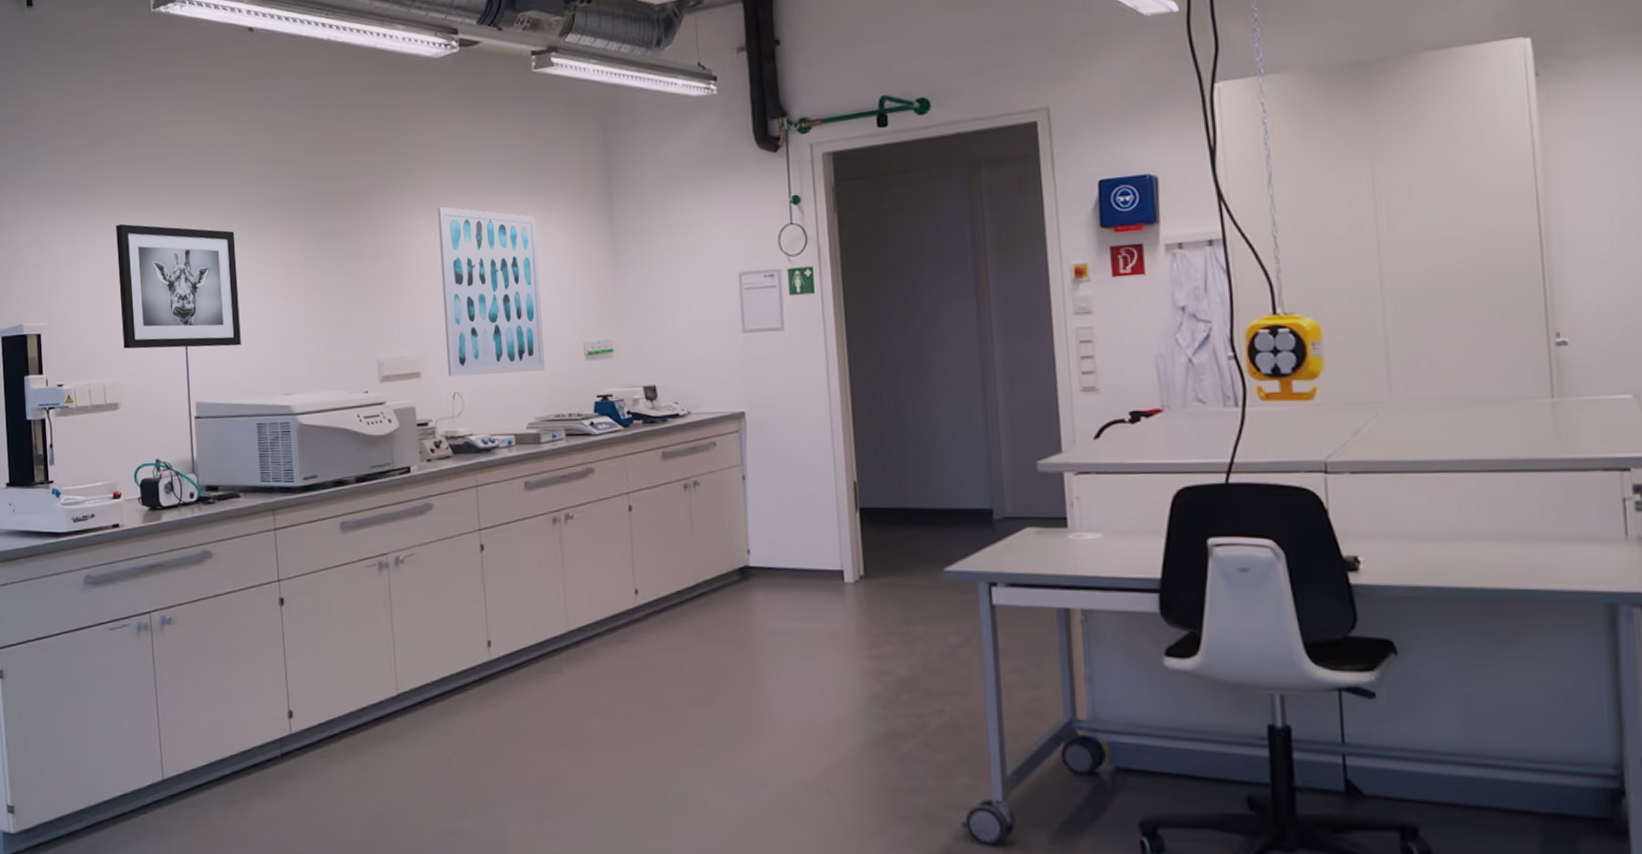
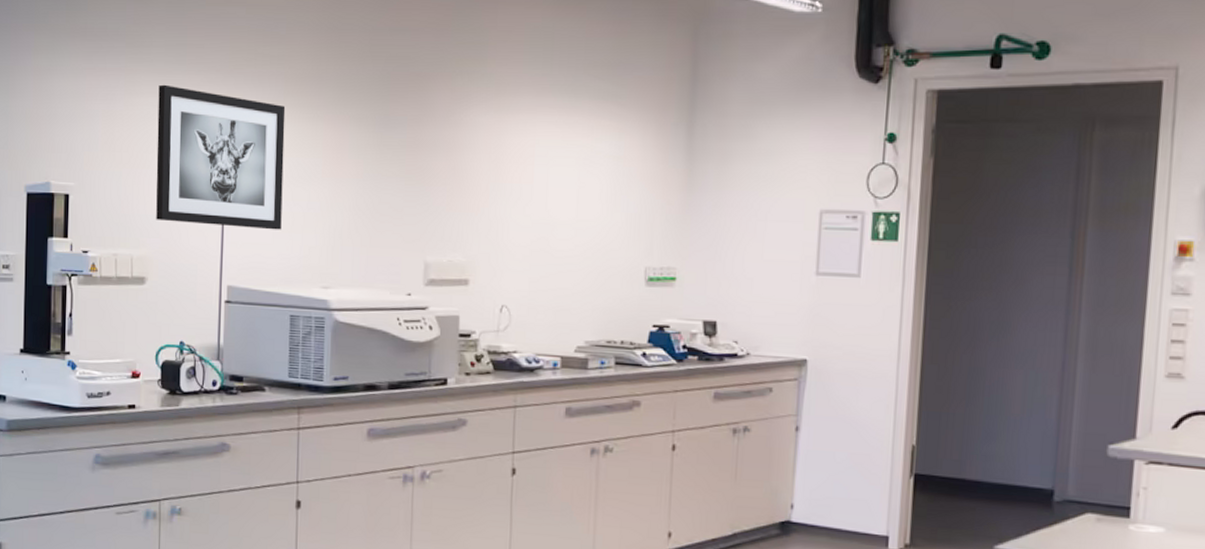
wall art: present [438,206,546,376] -> none [497,103,610,292]

